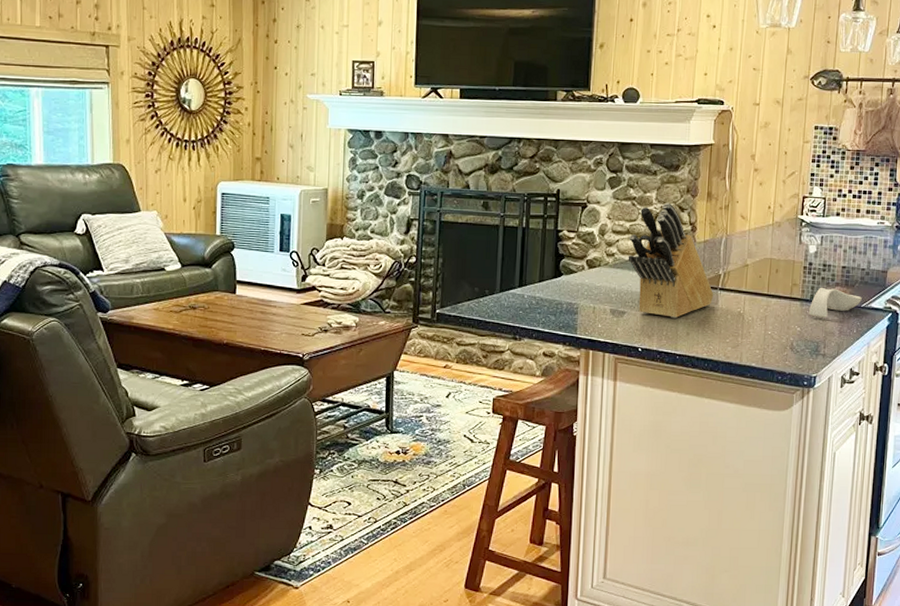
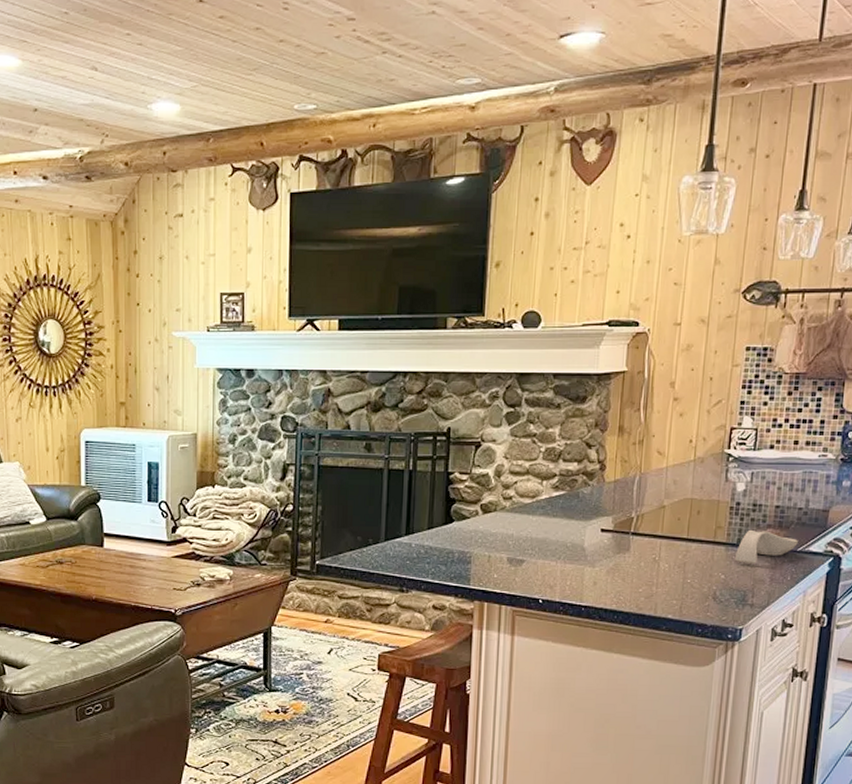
knife block: present [628,202,714,319] -> none [527,438,625,567]

